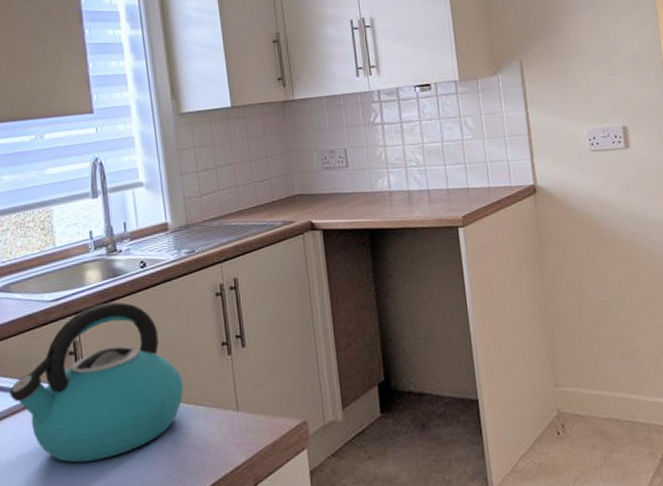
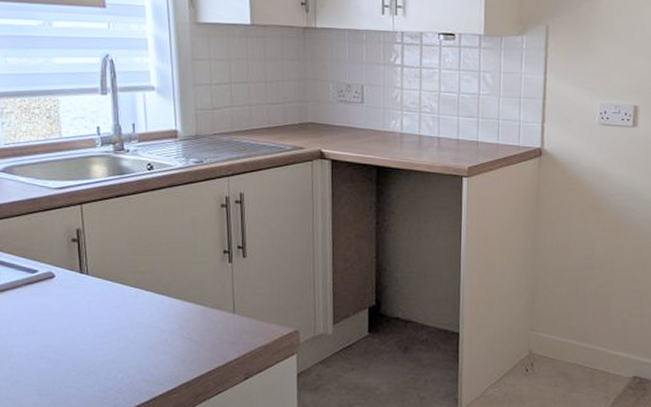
kettle: present [10,302,184,463] -> none [12,197,184,340]

